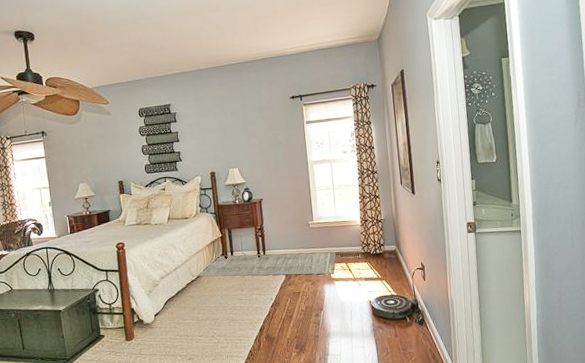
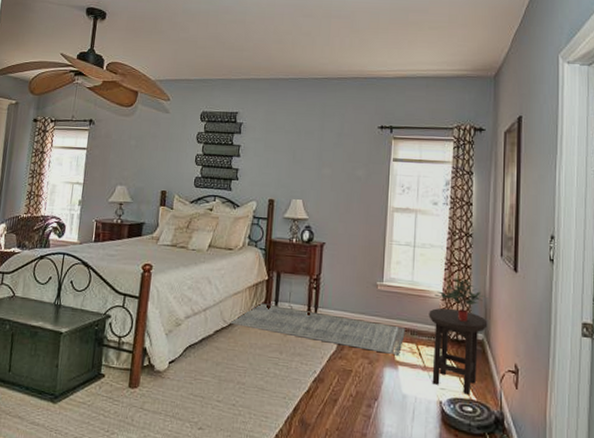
stool: none [352,230,398,292] -> present [428,308,488,395]
potted plant: none [354,207,393,239] -> present [434,277,486,322]

